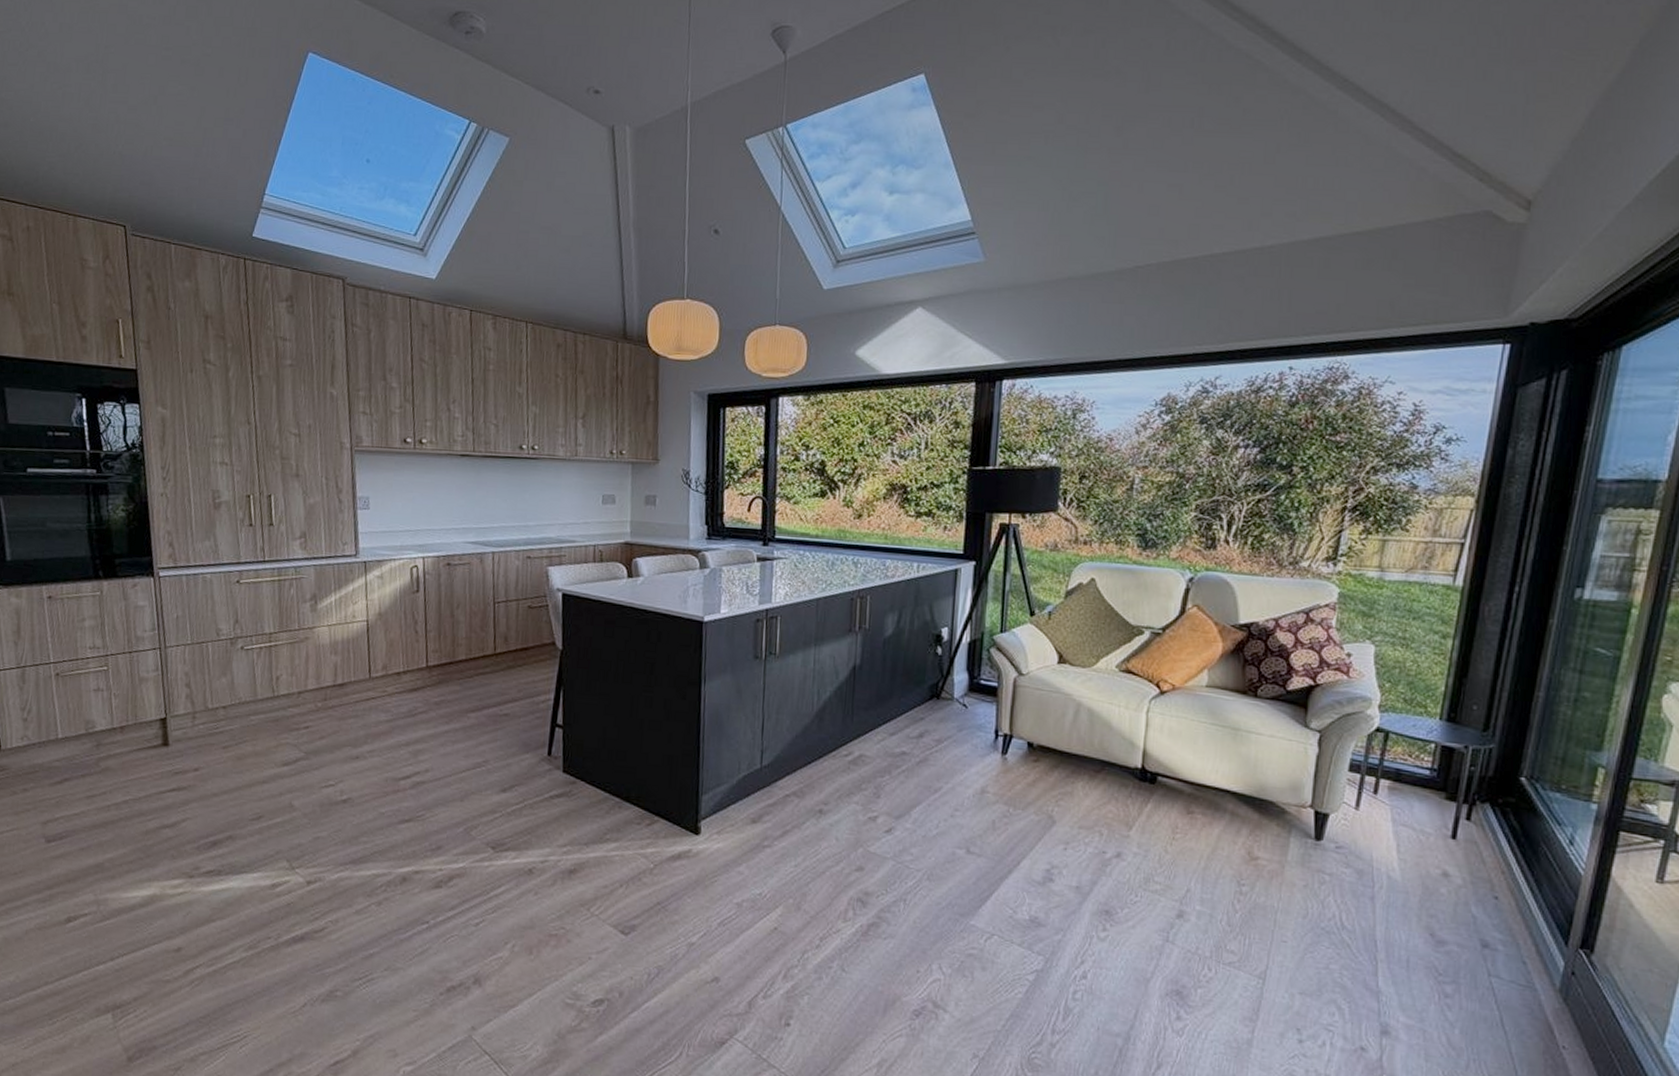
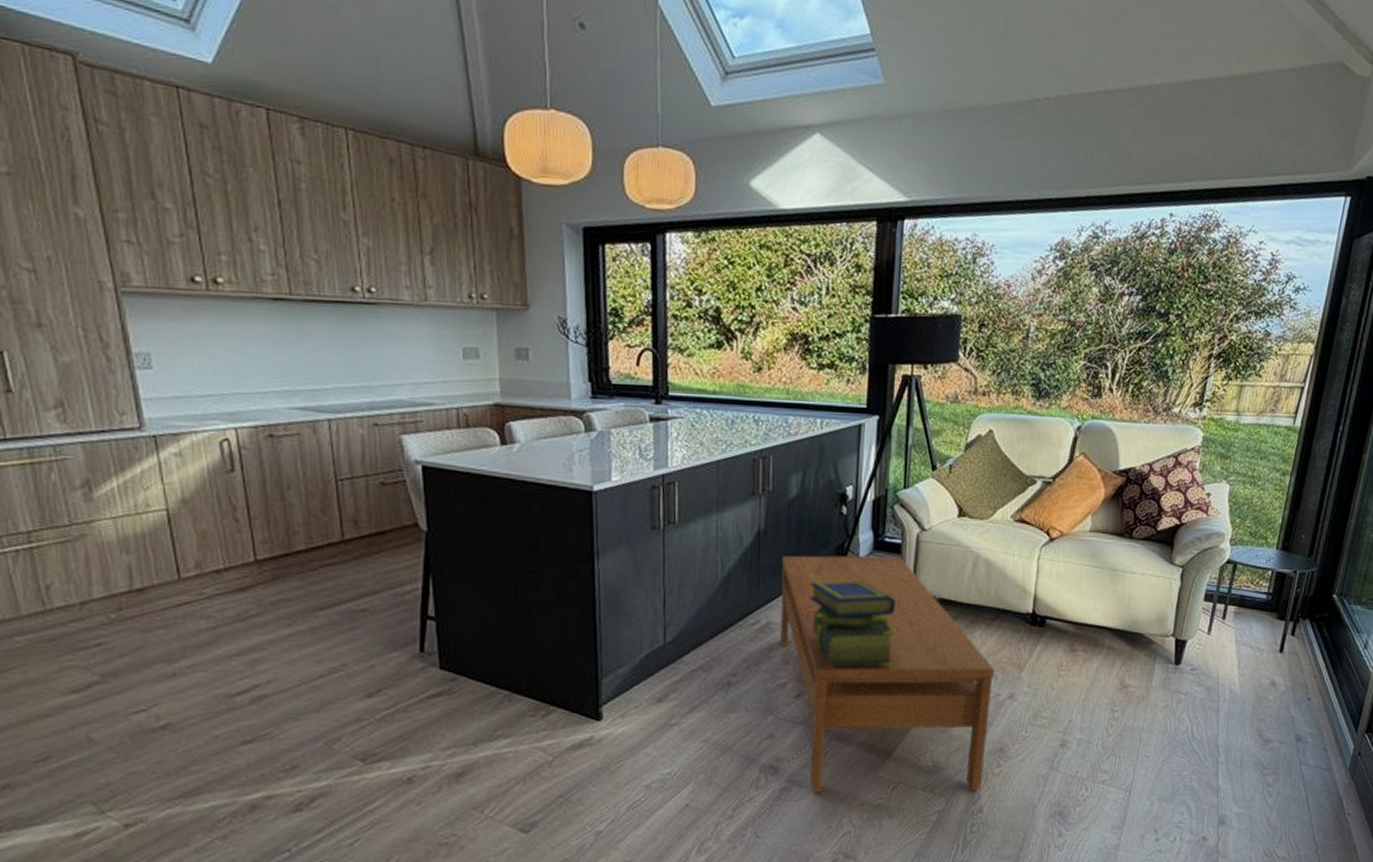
coffee table: none [872,691,1100,954] -> present [780,555,995,792]
stack of books: none [903,718,991,810] -> present [810,580,895,666]

